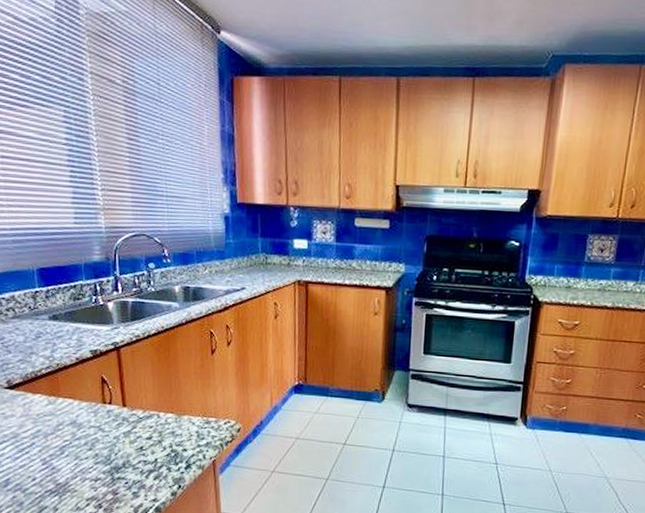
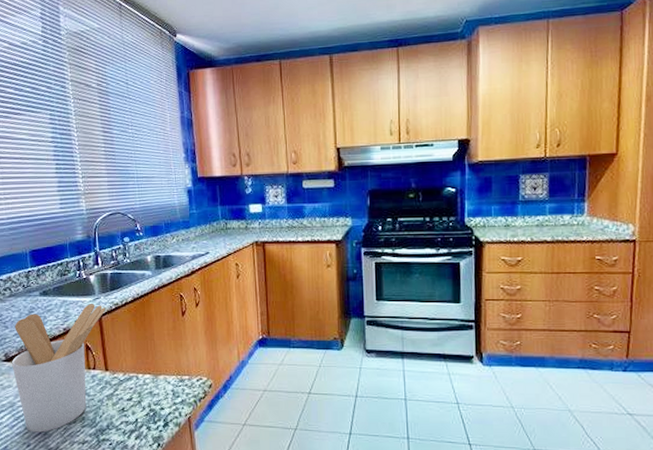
utensil holder: none [16,333,125,467] -> present [12,304,106,433]

